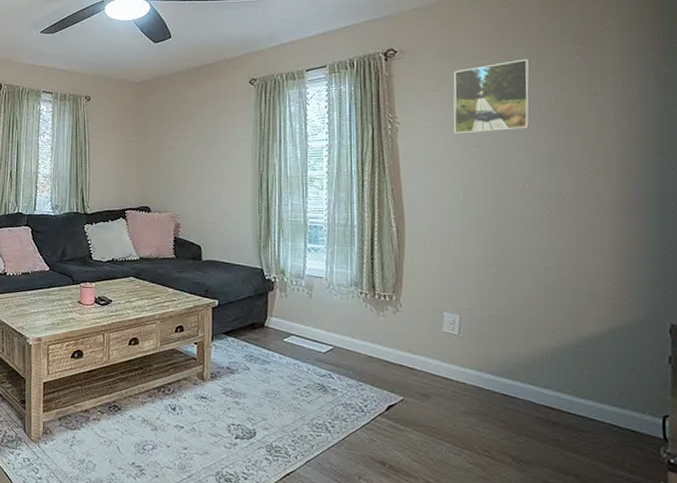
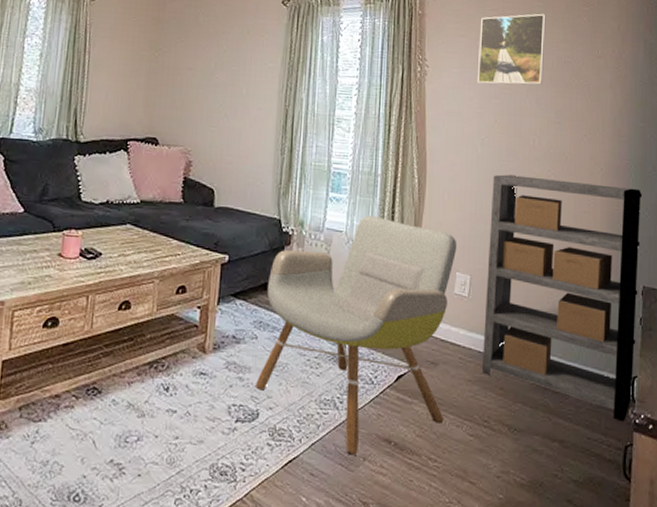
armchair: none [250,262,443,473] -> present [255,215,457,455]
shelving unit: none [478,218,666,461] -> present [482,174,642,422]

